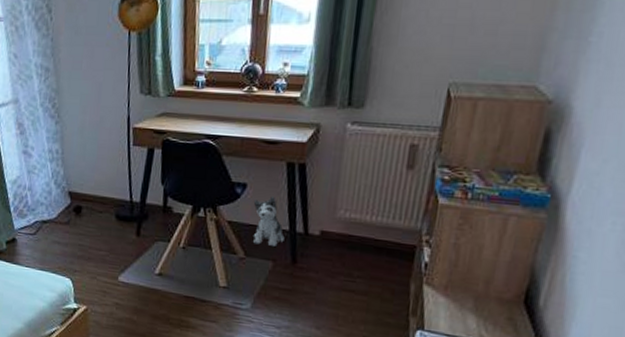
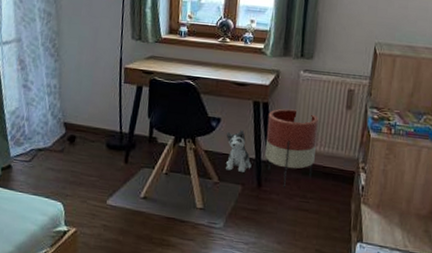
planter: none [301,170,371,265] -> present [265,108,320,189]

